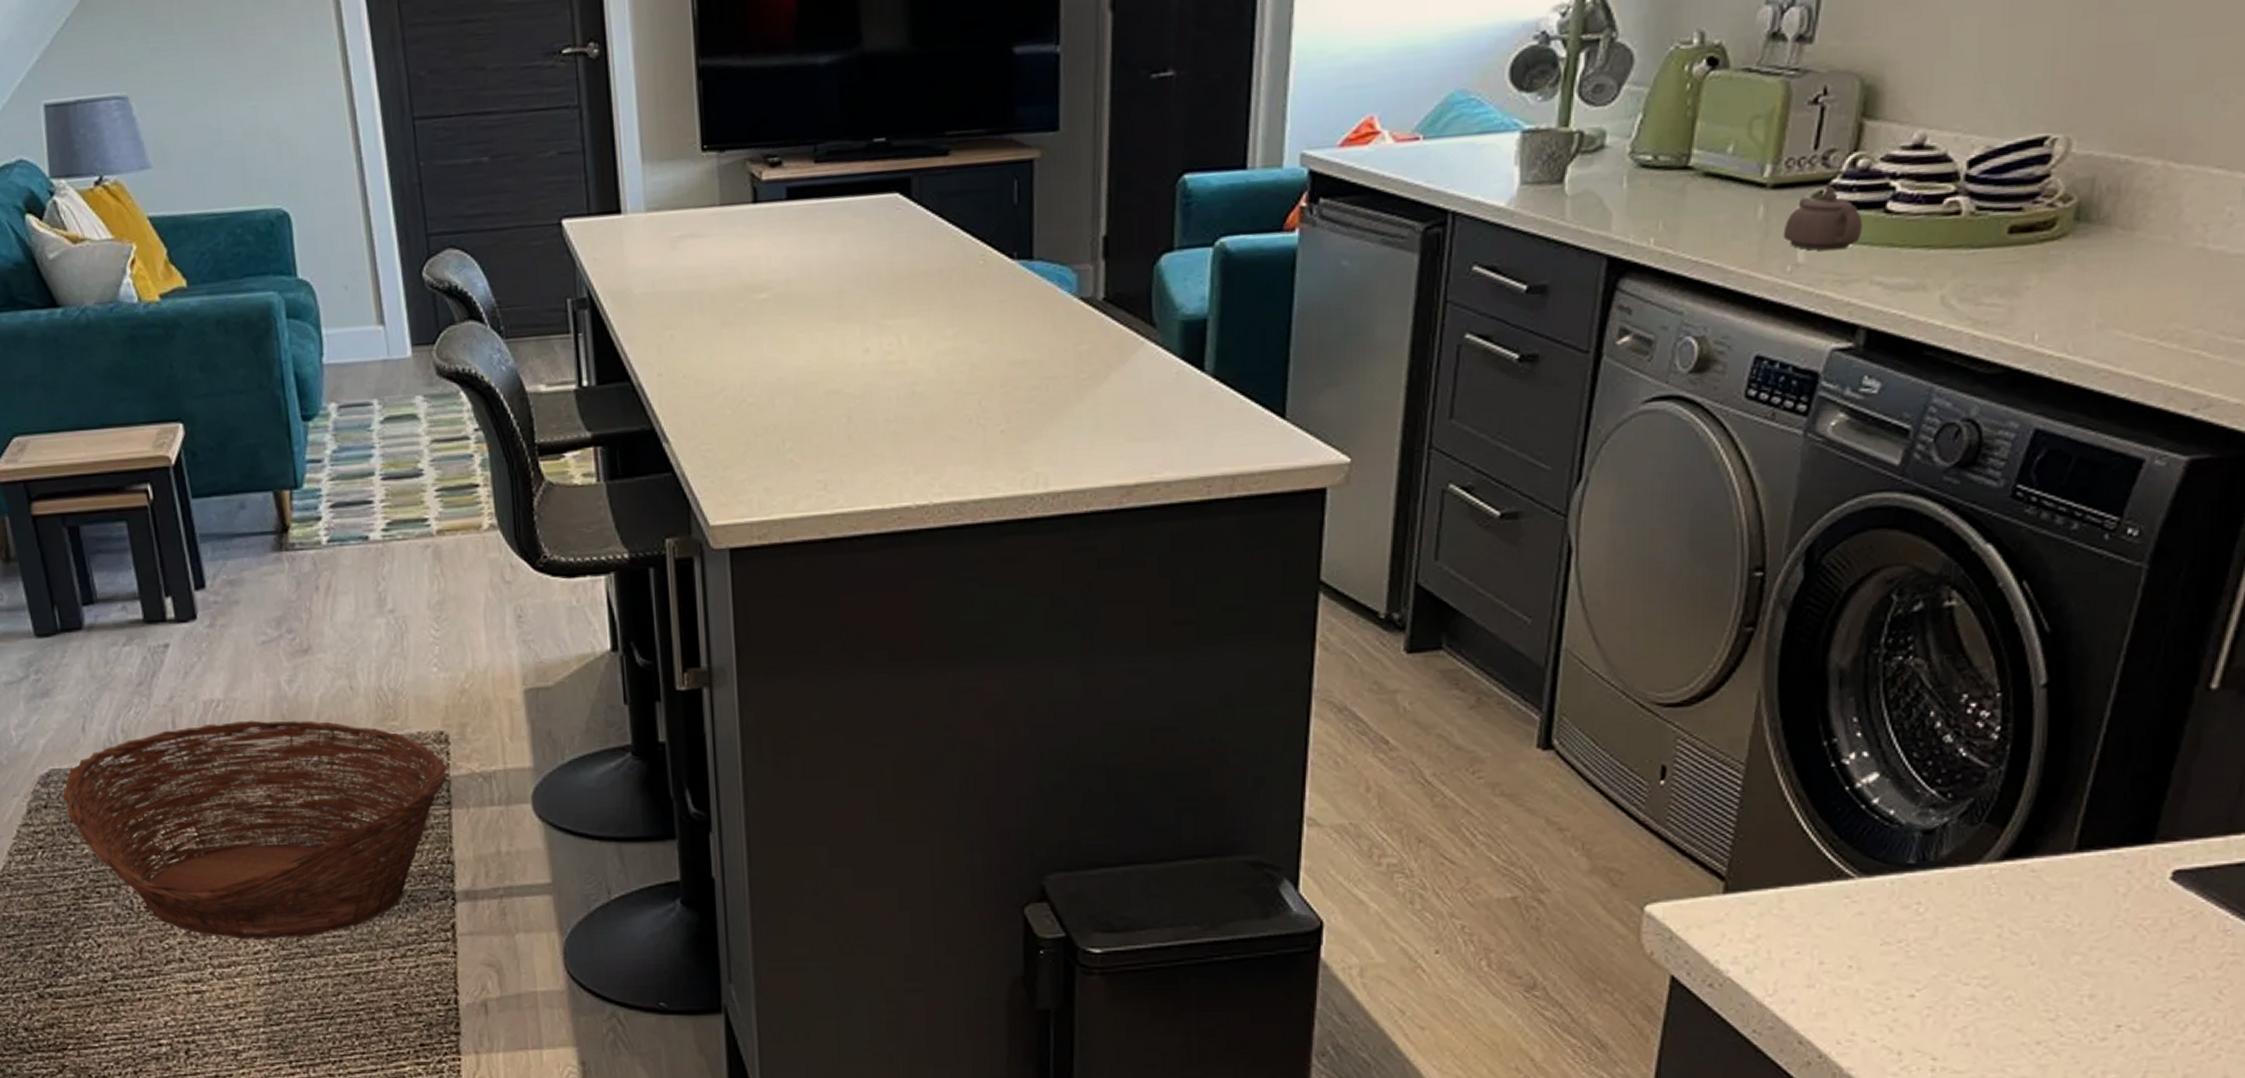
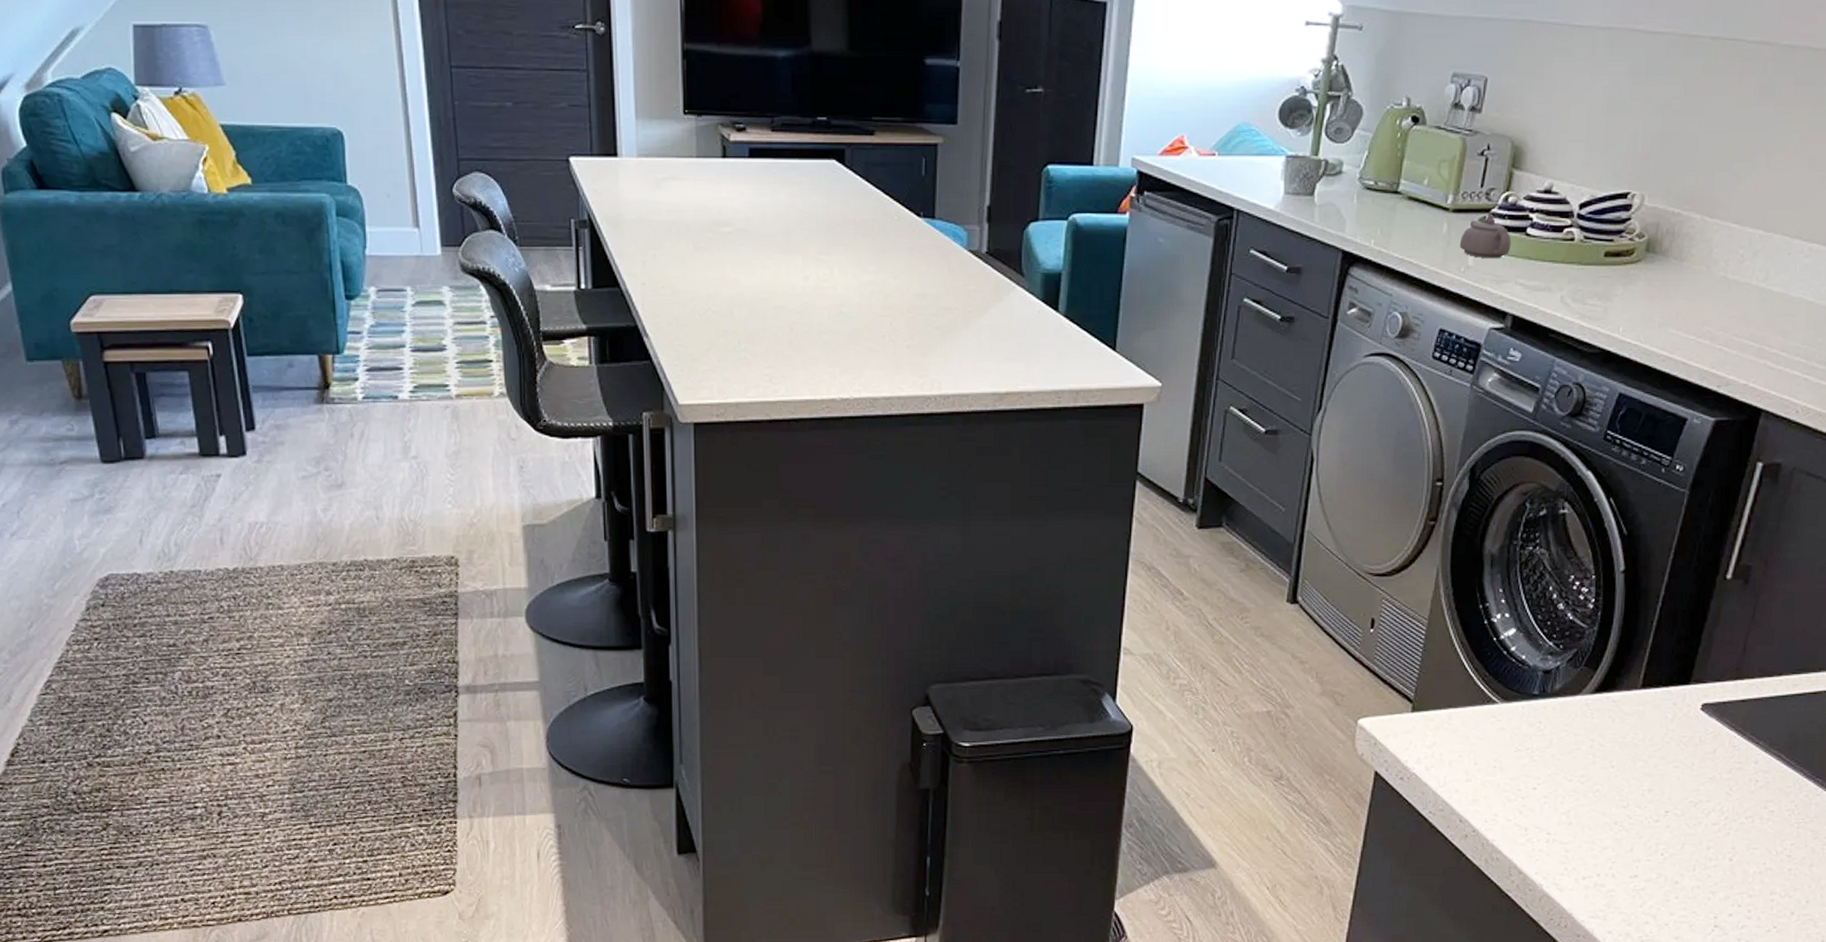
basket: present [62,720,449,940] -> none [118,540,457,721]

